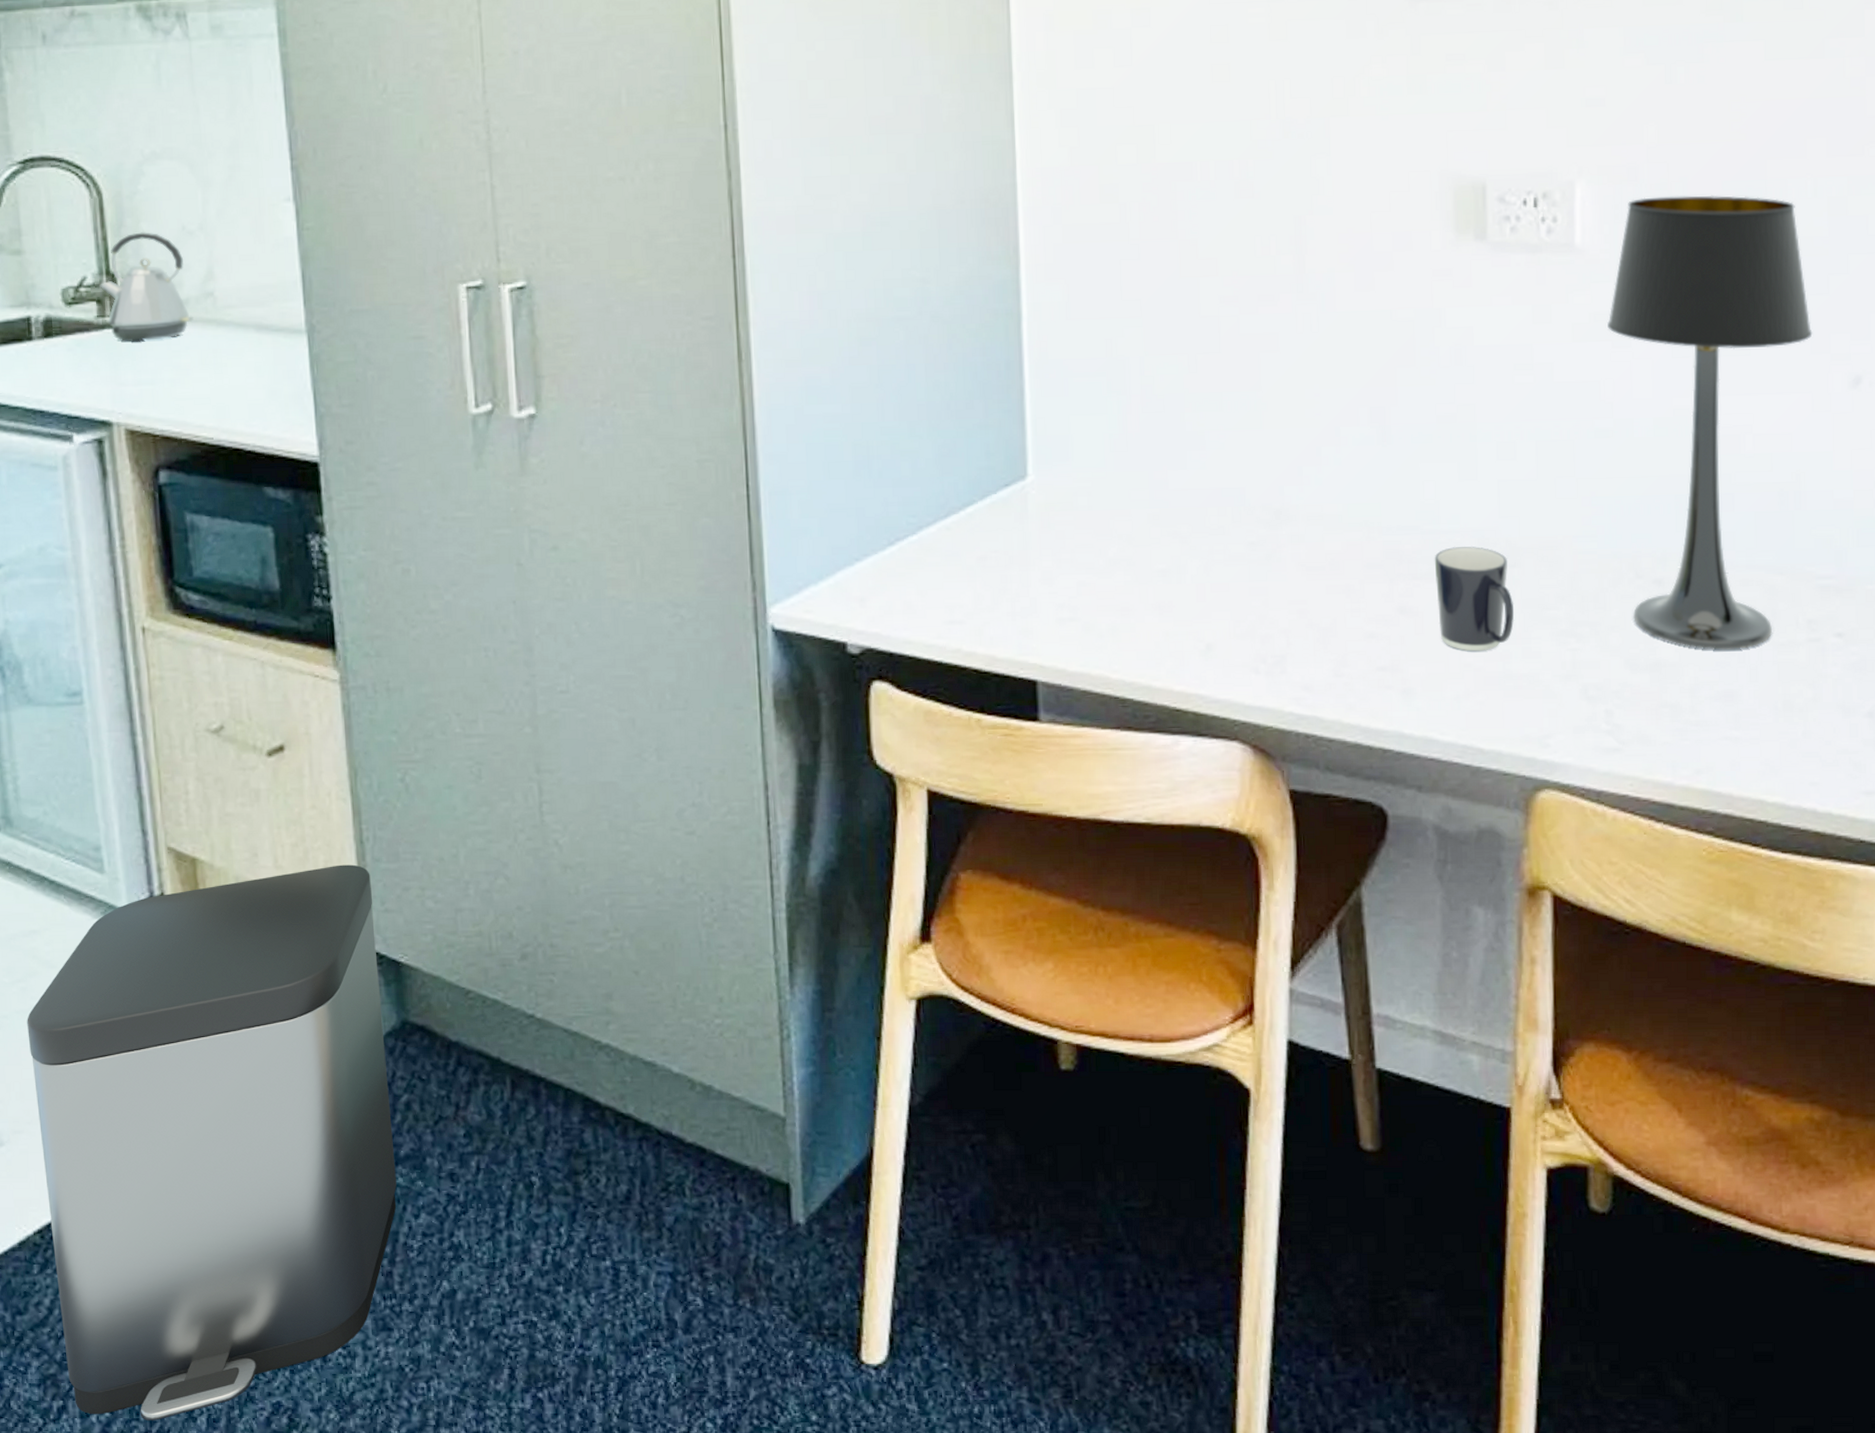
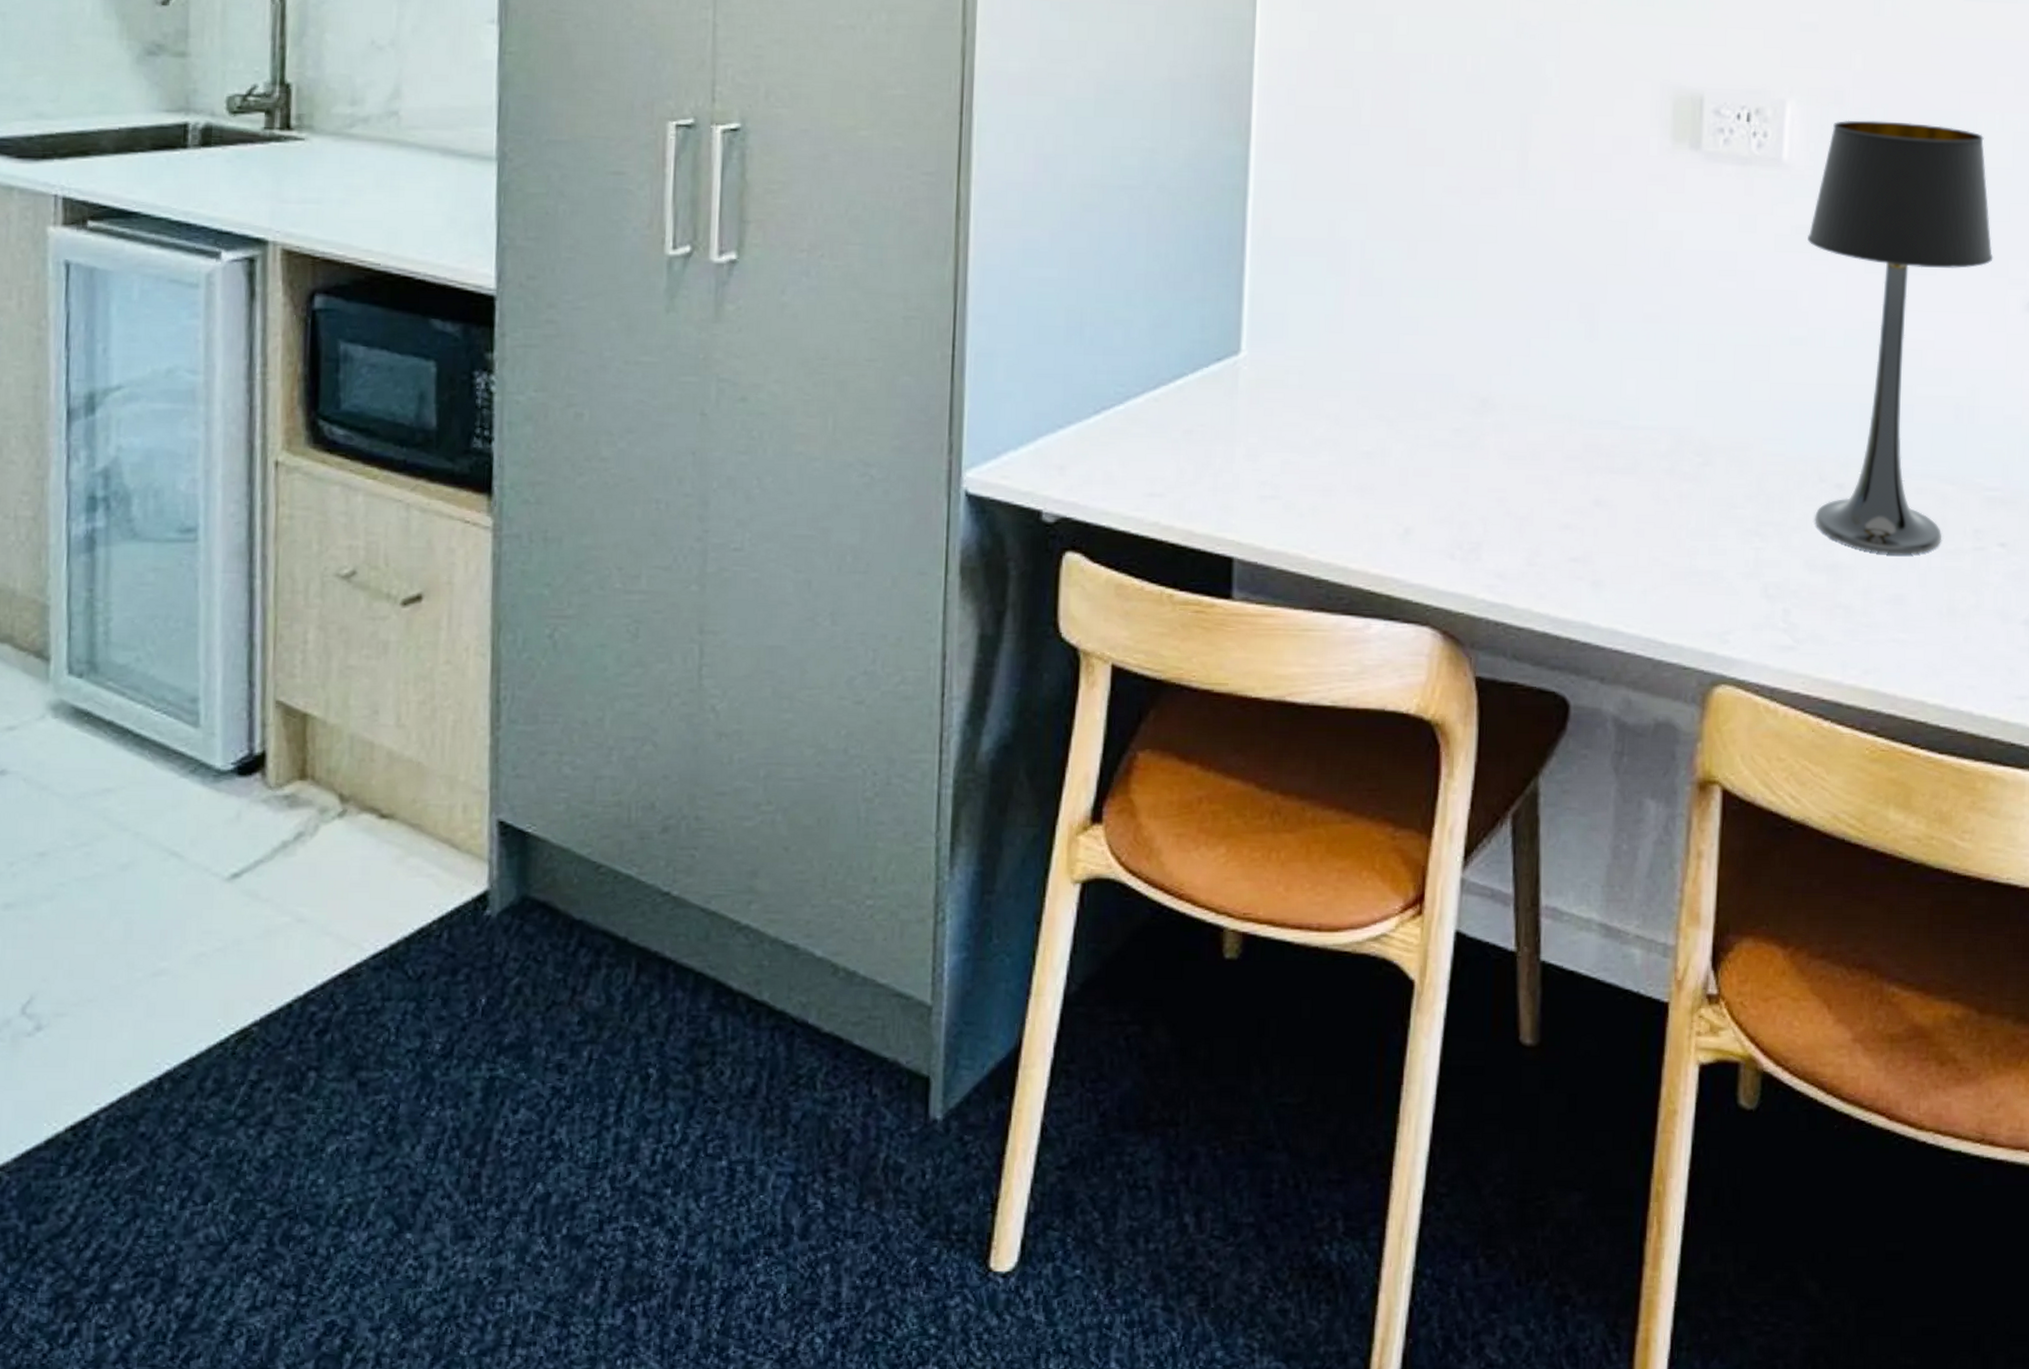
pedal bin: present [27,864,397,1421] -> none [86,725,504,1345]
kettle: present [99,232,194,342] -> none [271,43,373,158]
mug: present [1434,546,1515,652] -> none [1631,443,1704,547]

